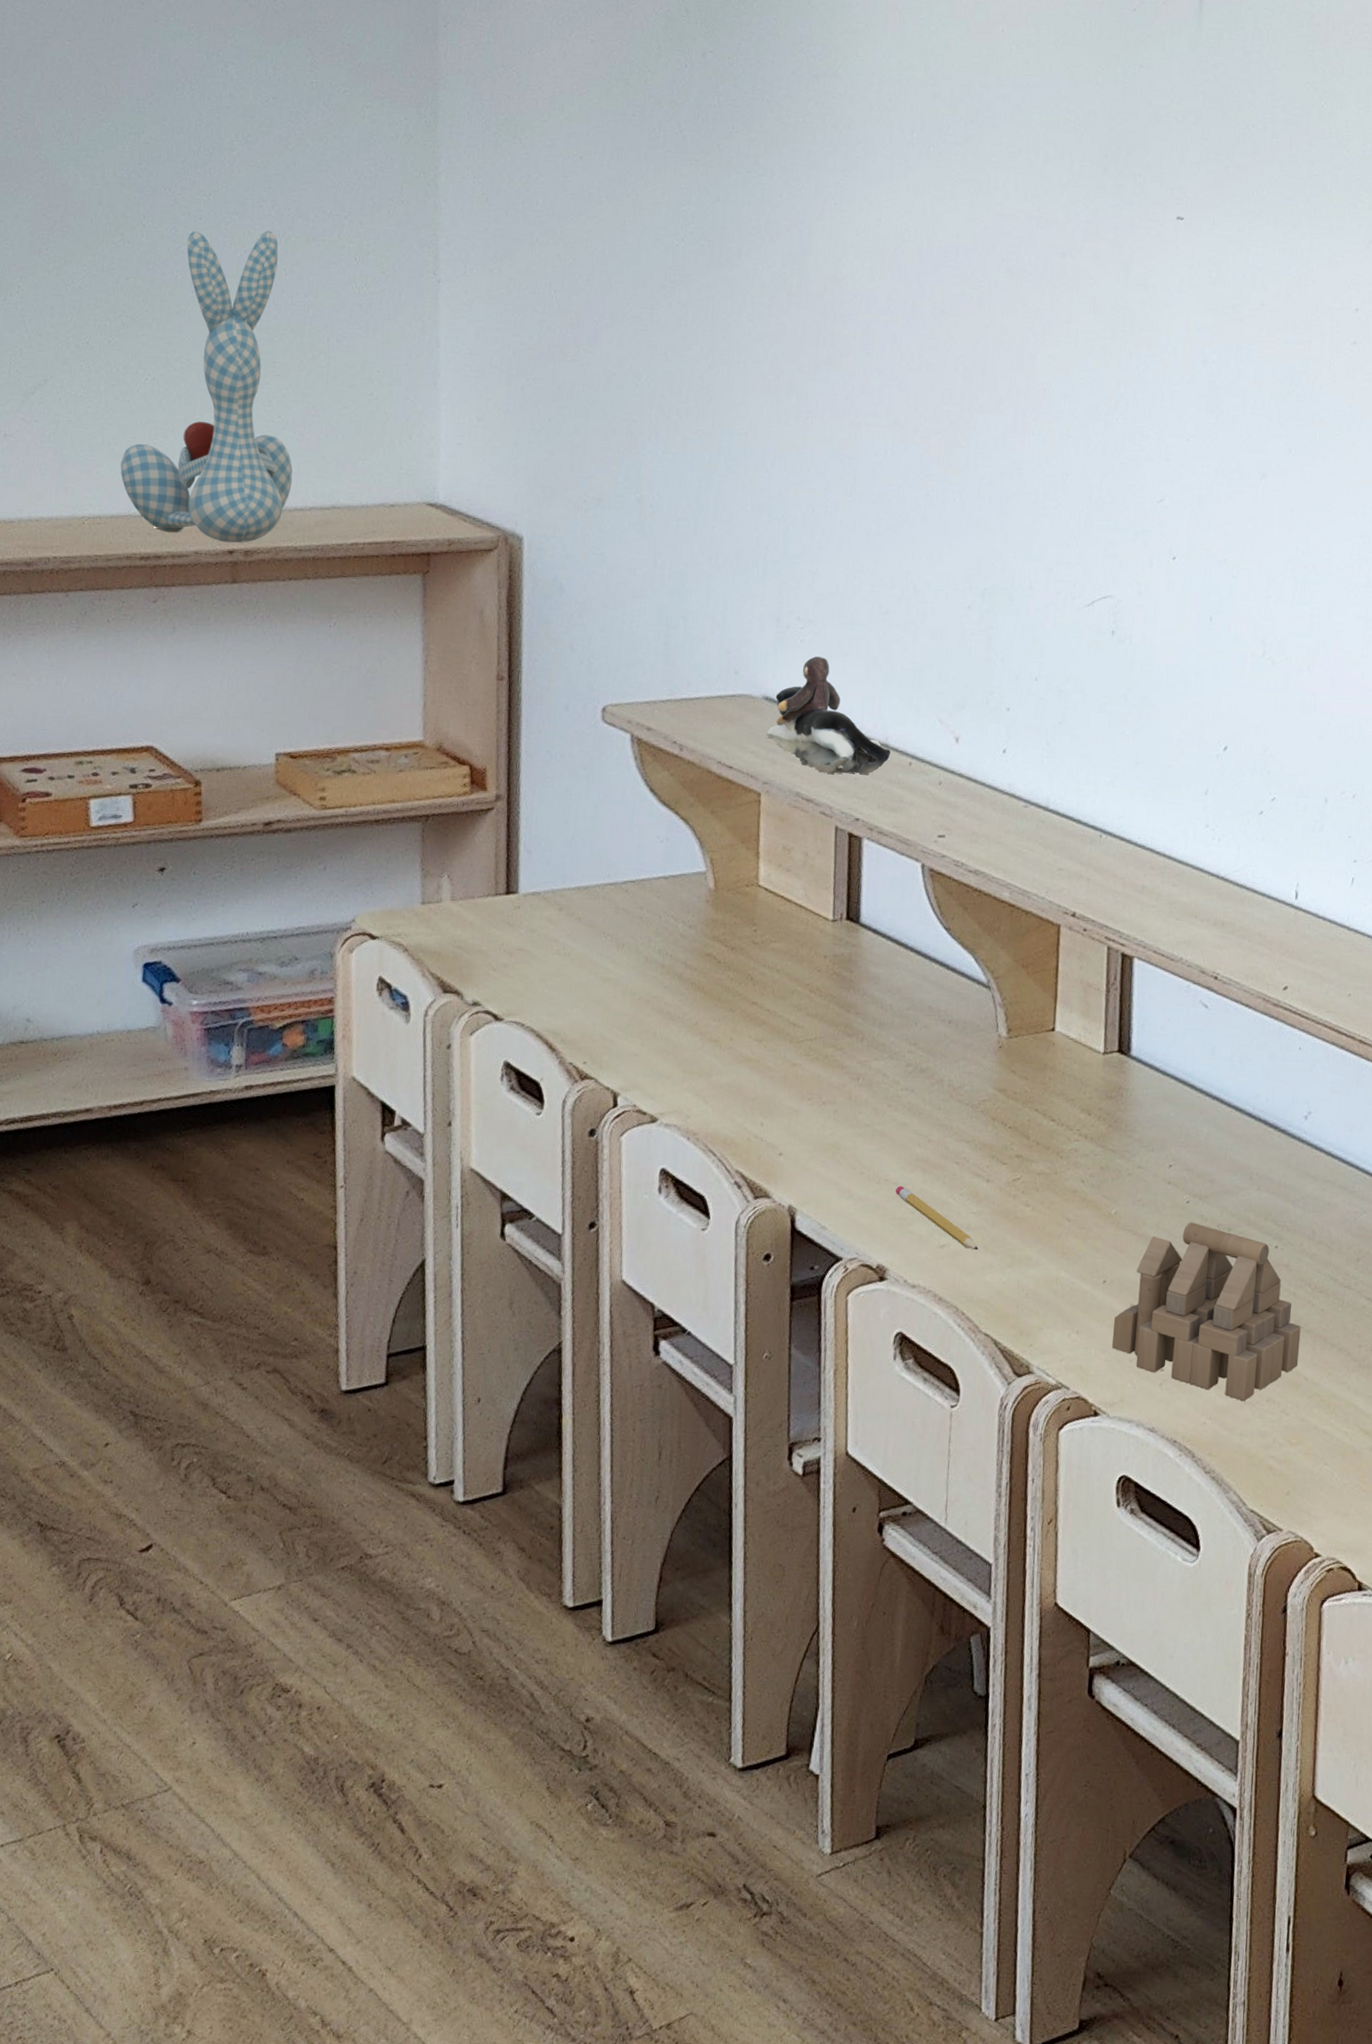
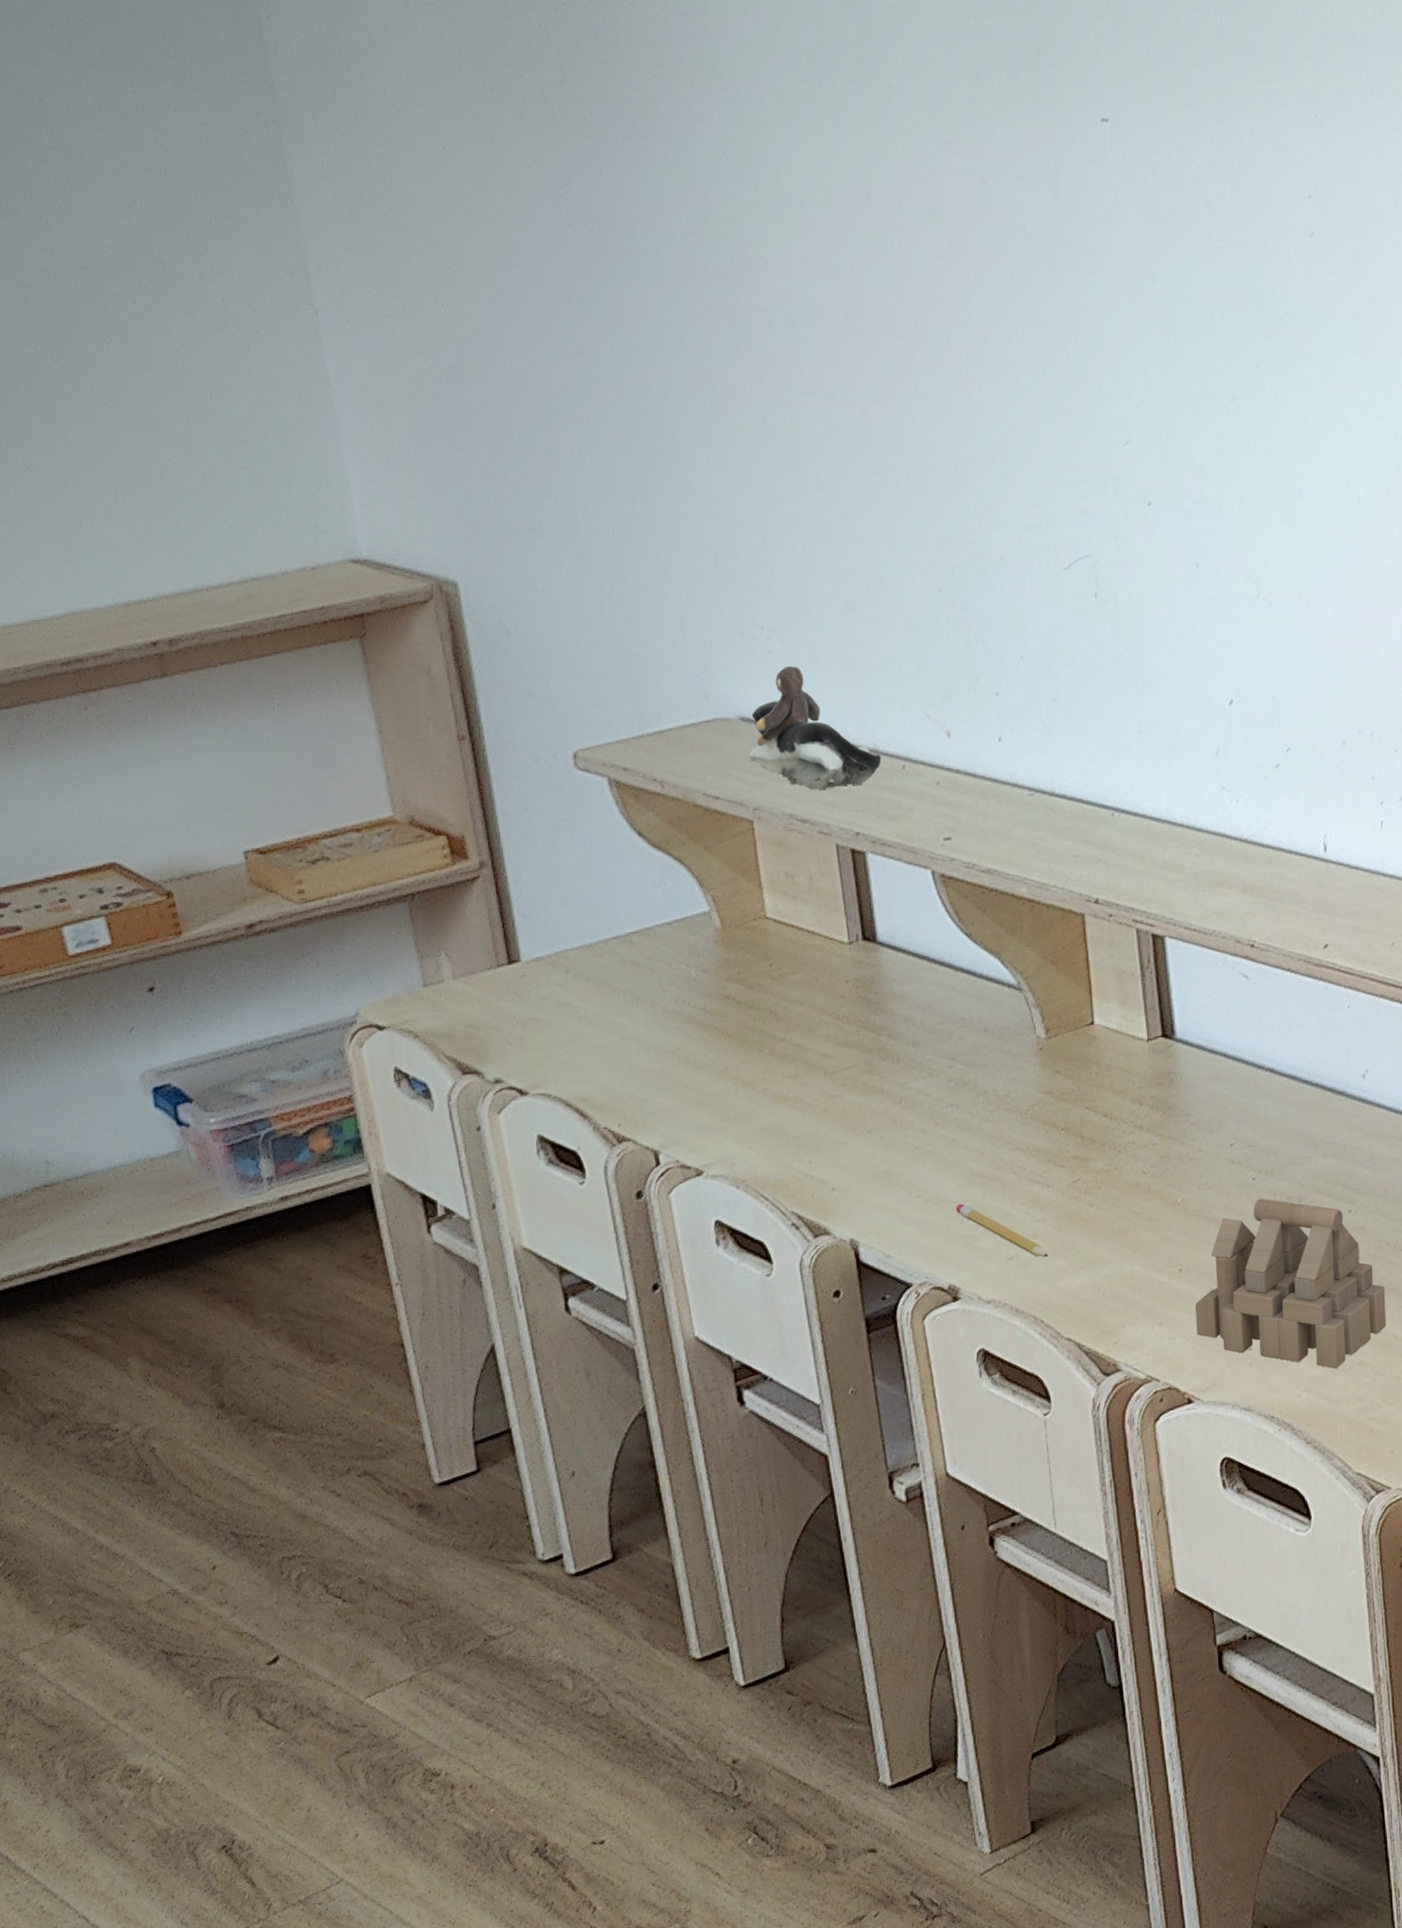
stuffed toy: present [120,230,293,544] -> none [19,282,204,635]

